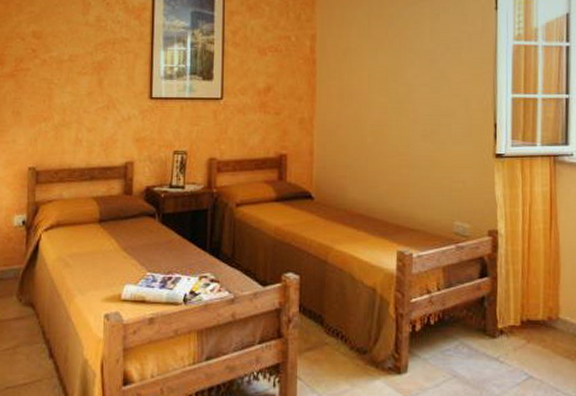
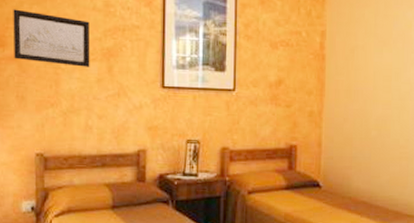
wall art: none [11,28,82,81] -> present [13,9,90,67]

